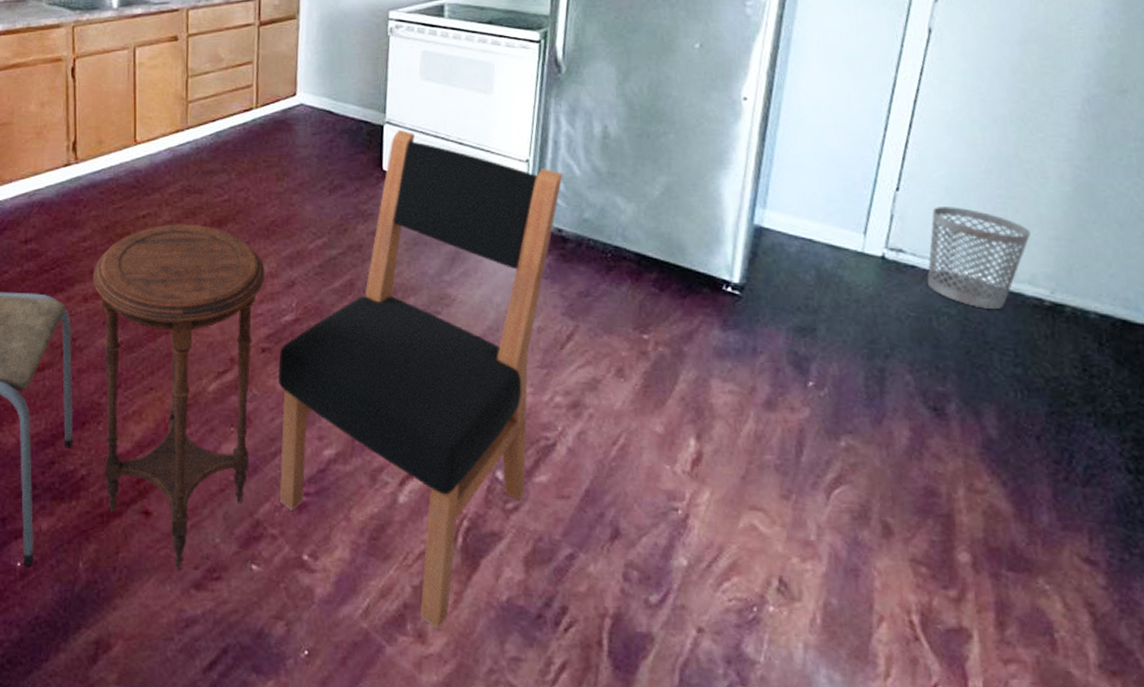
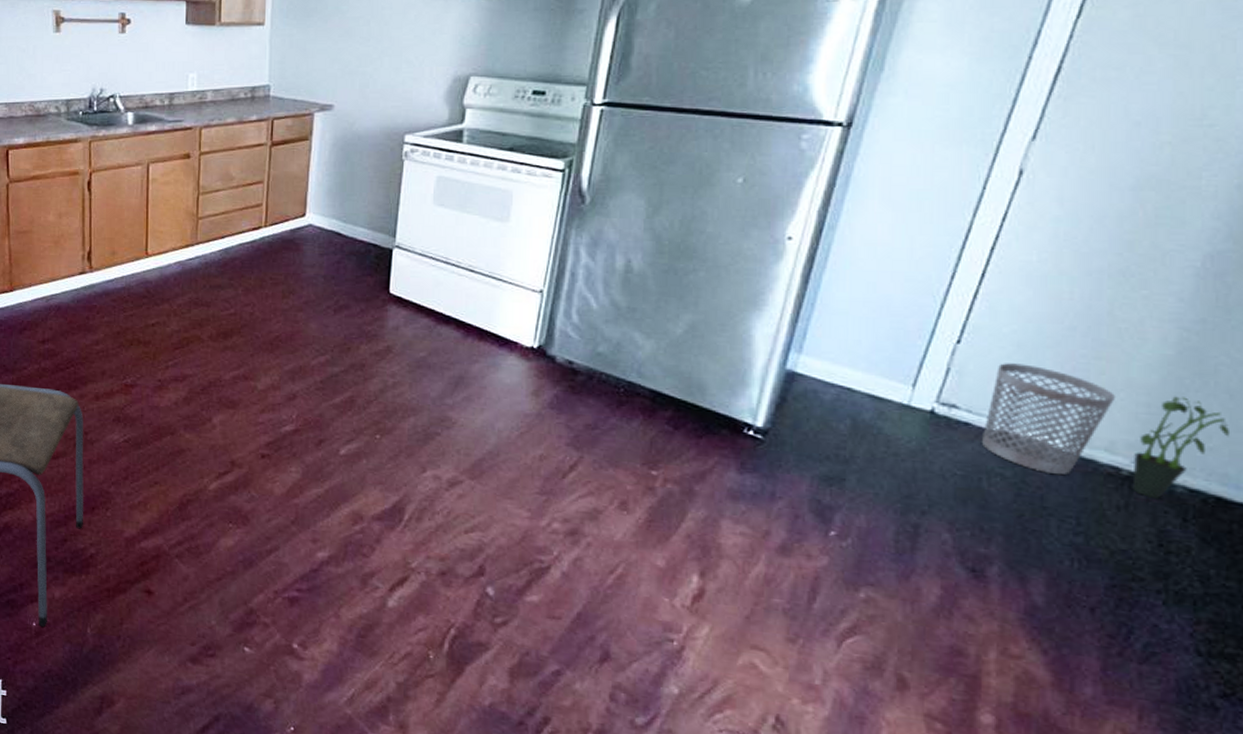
side table: present [93,224,265,570] -> none [105,333,268,645]
dining chair: present [278,129,563,631] -> none [272,254,579,724]
potted plant: none [1052,229,1125,325] -> present [1132,396,1231,498]

